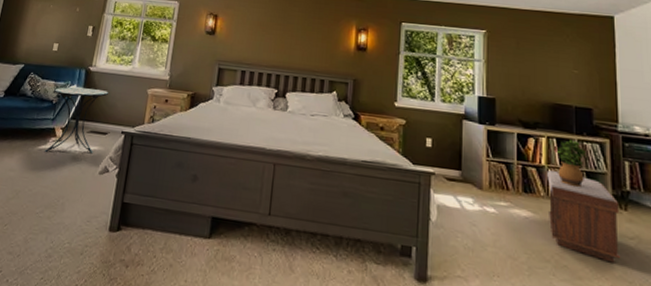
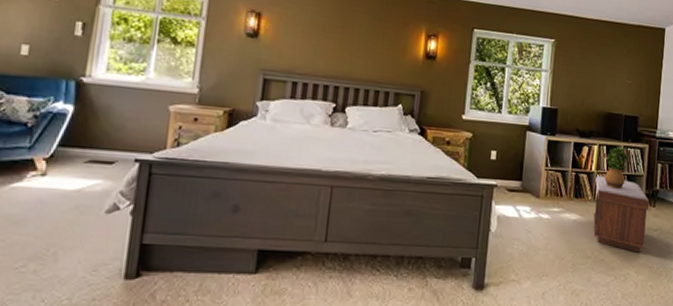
side table: present [44,87,108,154] -> none [19,104,112,192]

